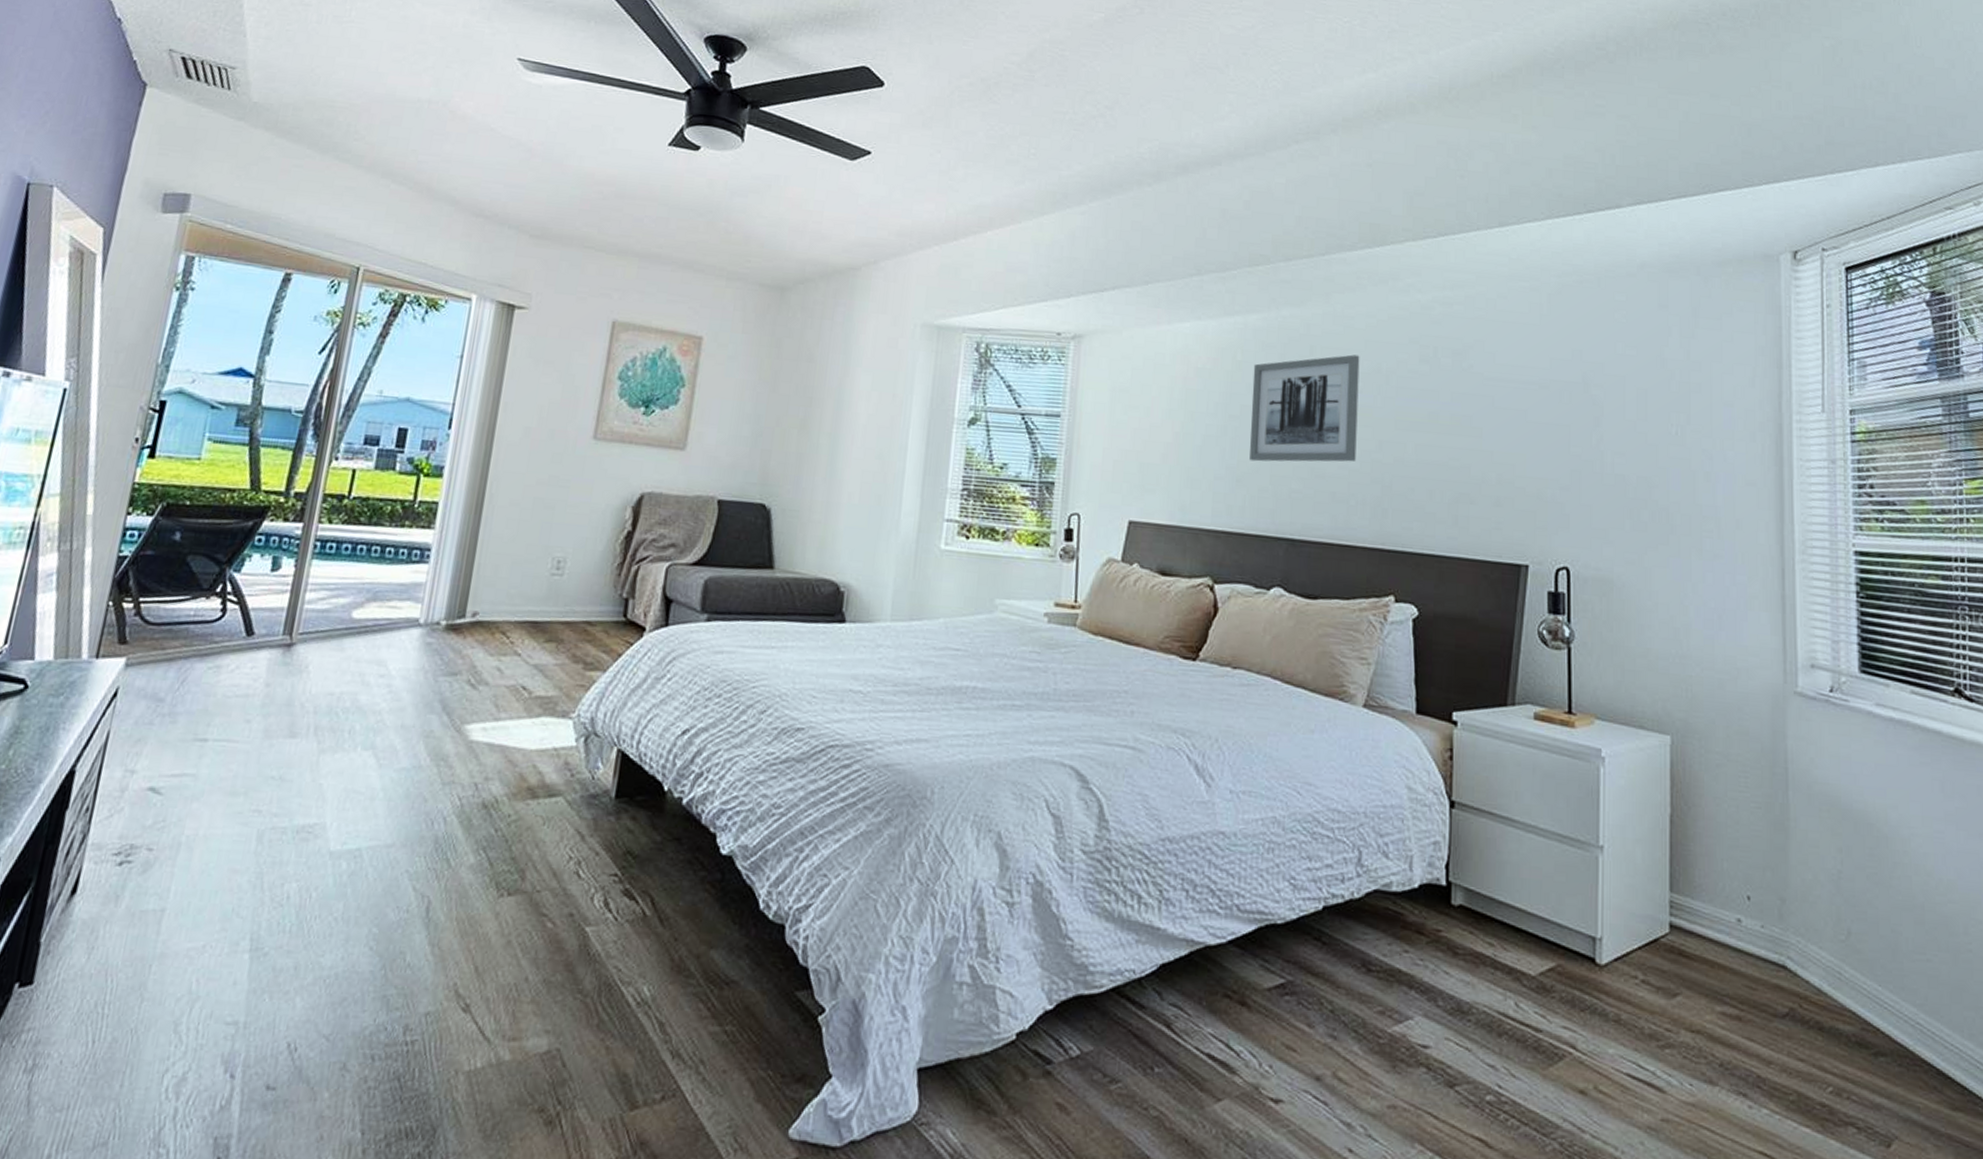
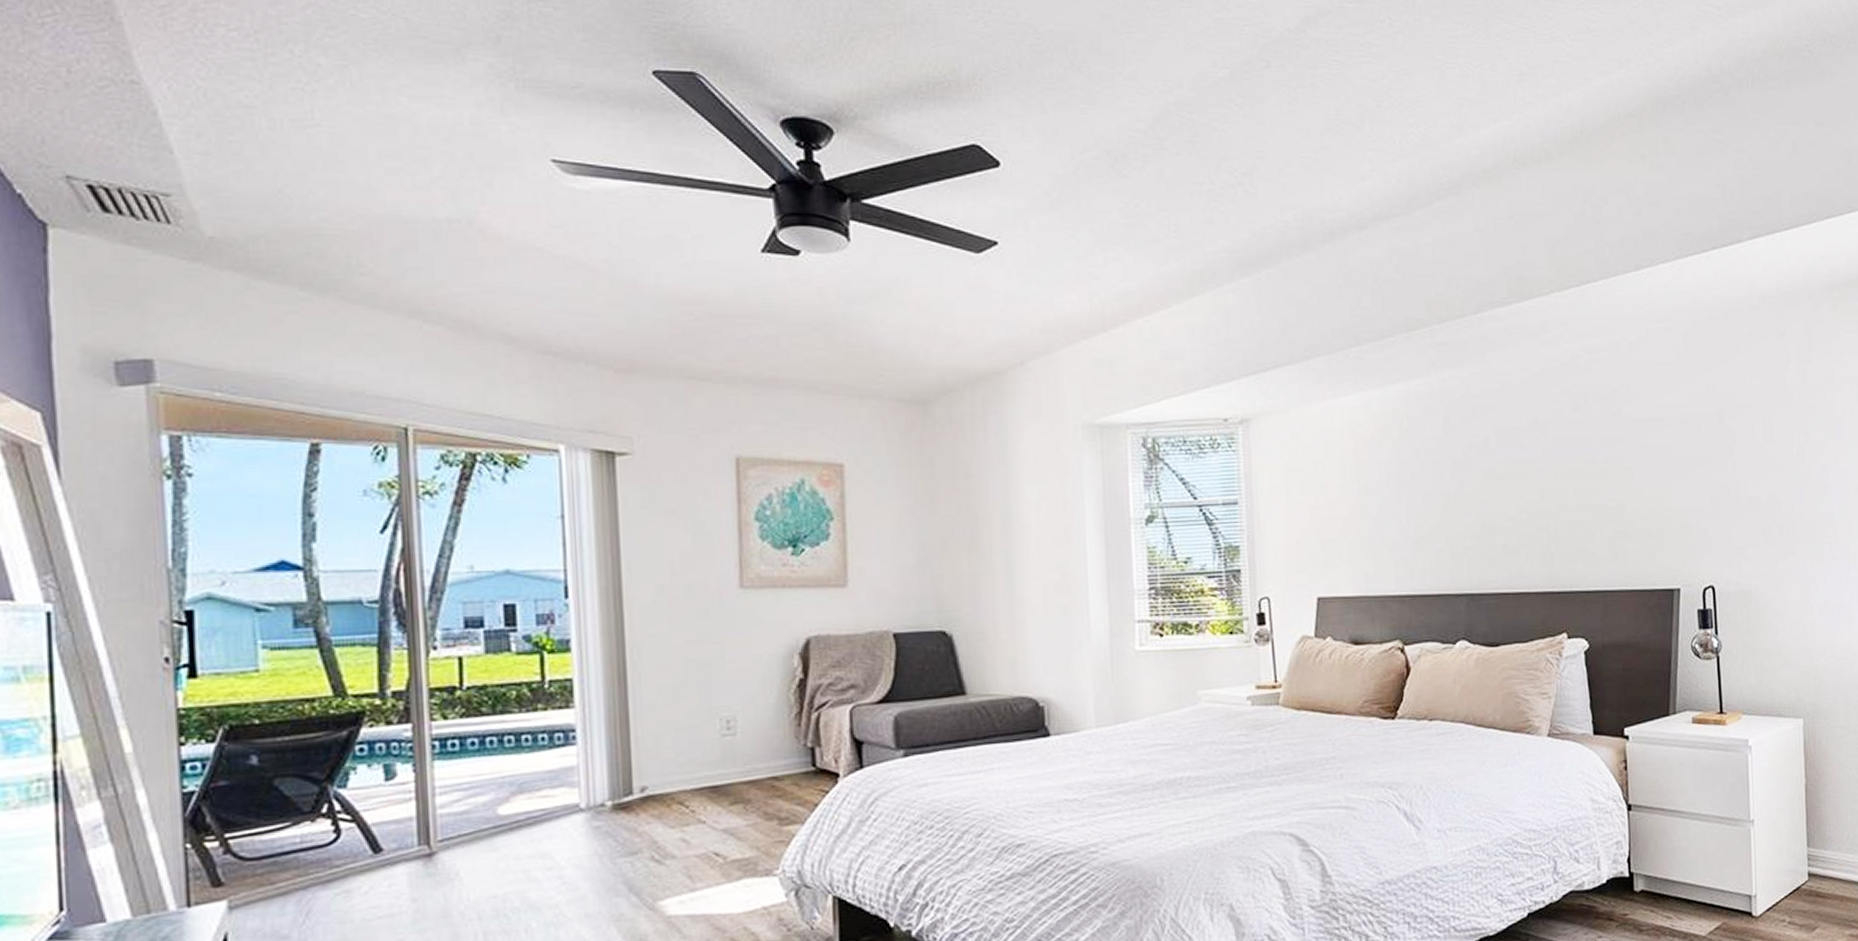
wall art: present [1250,354,1360,462] -> none [1420,410,1523,525]

